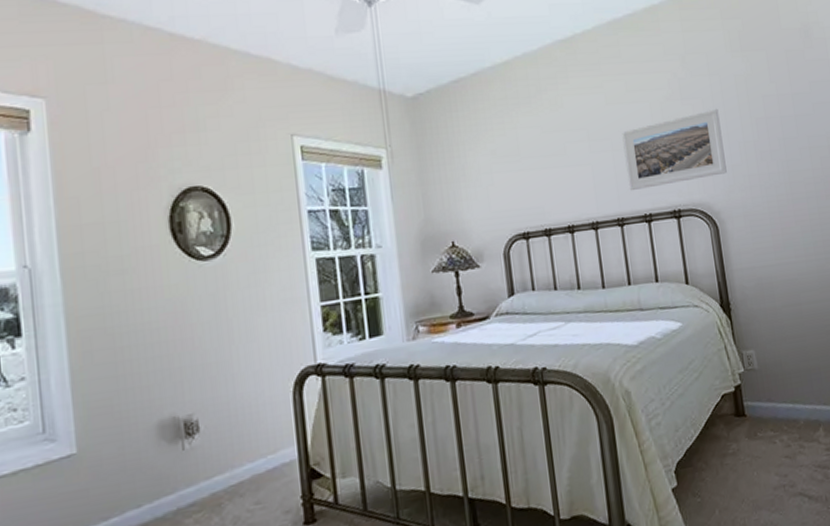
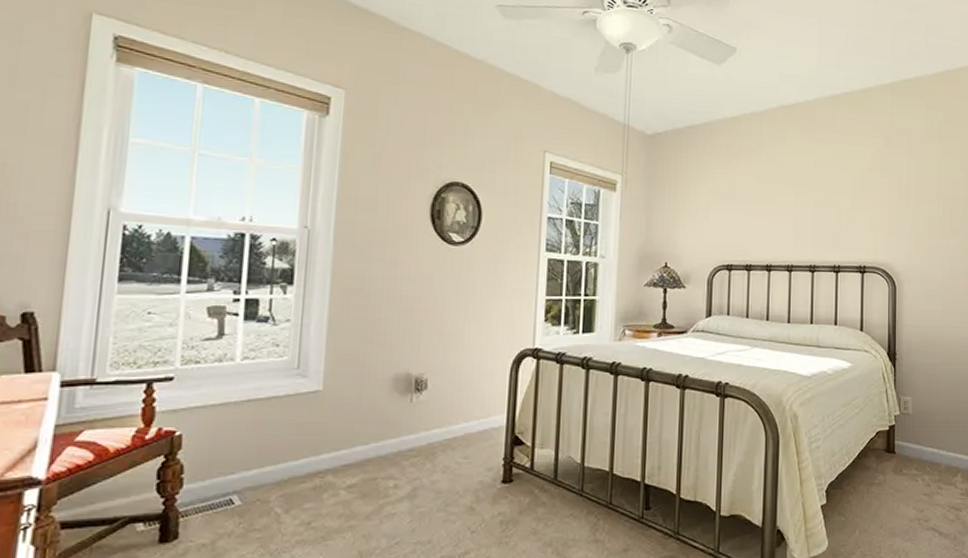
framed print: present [622,108,727,191] -> none [824,183,911,244]

